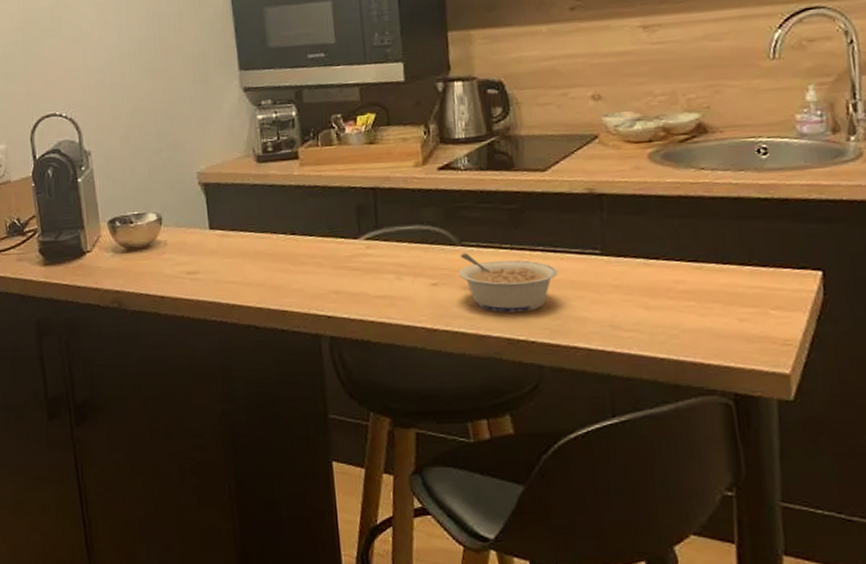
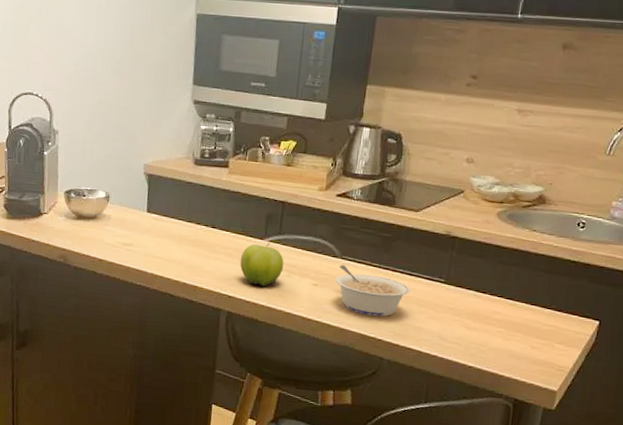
fruit: none [333,241,390,297] -> present [240,243,284,287]

